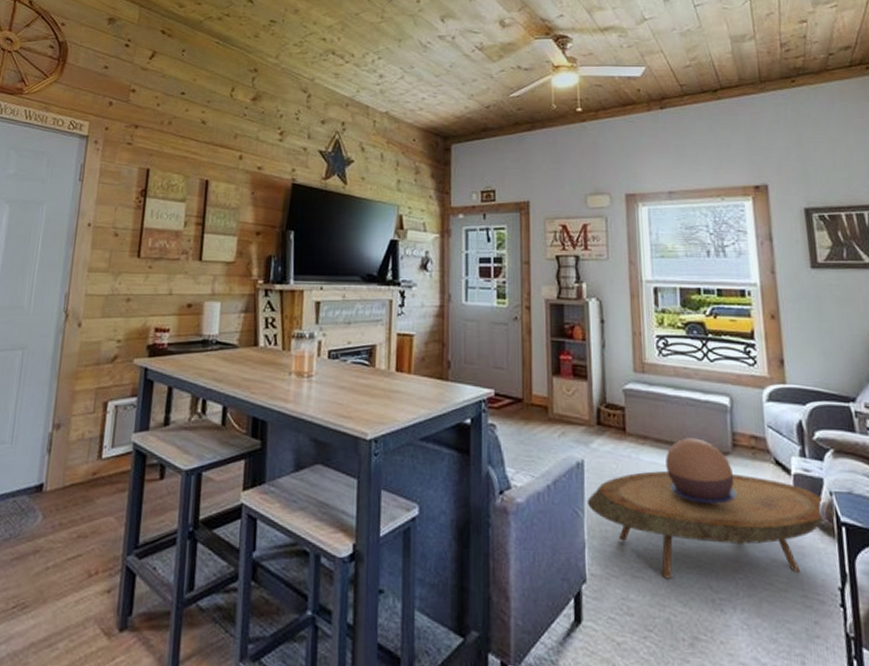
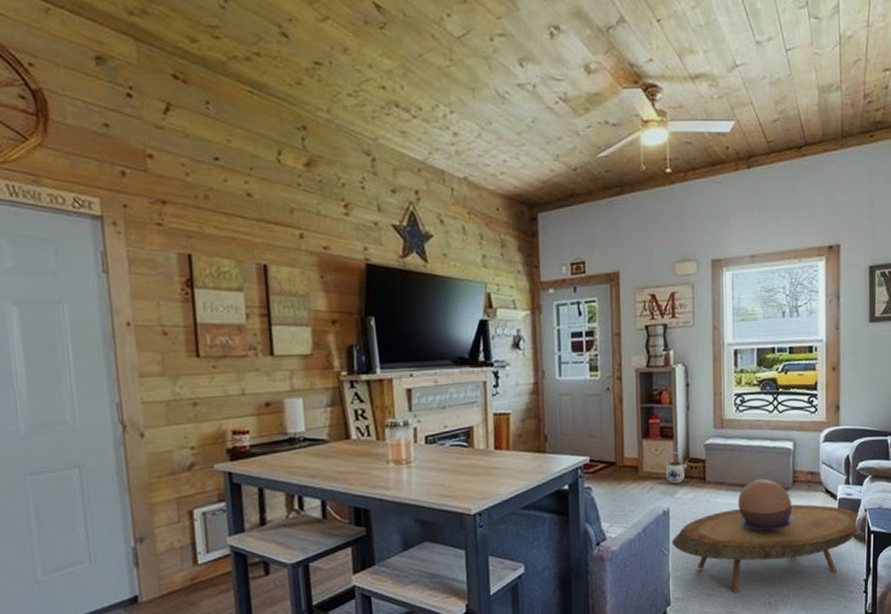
teapot: none [578,394,604,432] -> present [665,451,688,484]

